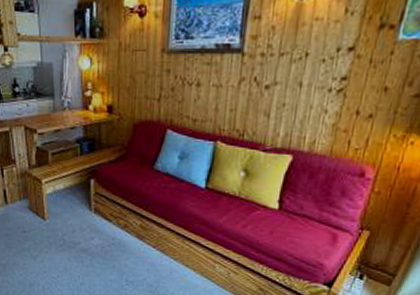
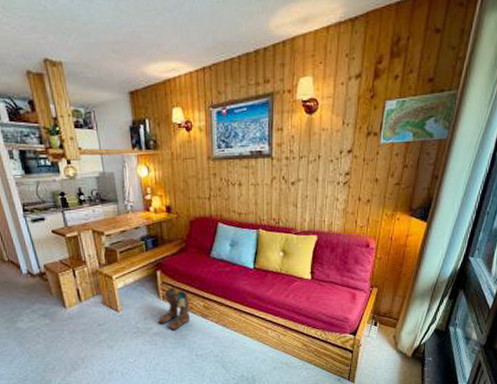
boots: none [88,200,125,249] -> present [158,288,191,331]

